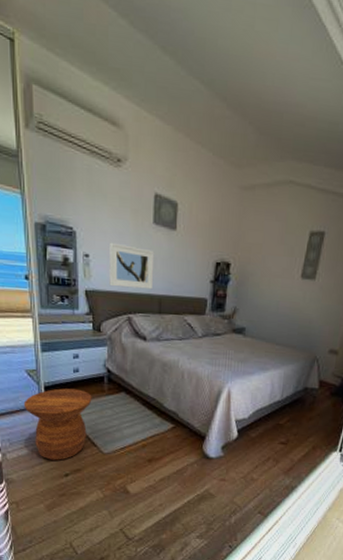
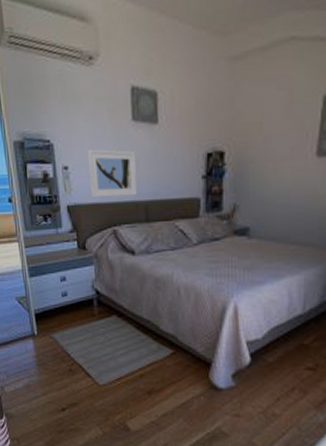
side table: present [23,388,92,460] -> none [16,315,83,394]

